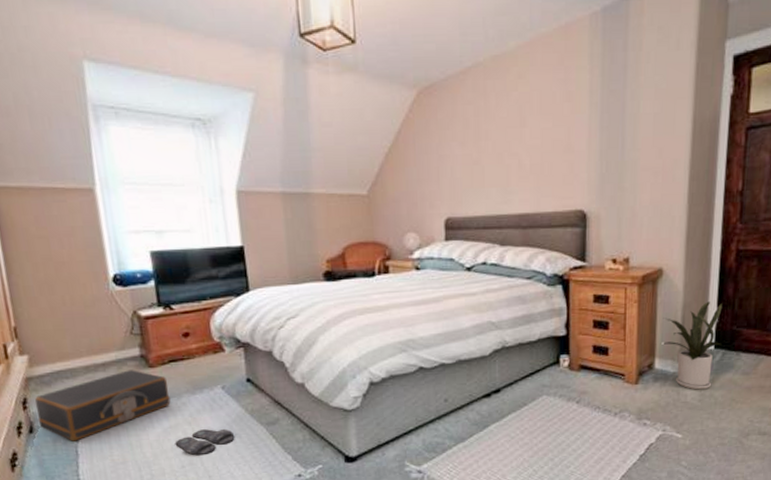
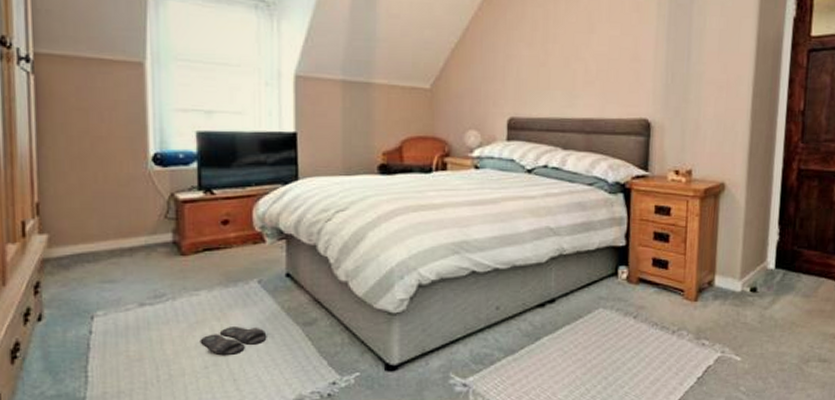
suitcase: present [34,370,171,441] -> none [48,257,200,333]
house plant: present [663,301,723,390] -> none [724,219,784,311]

